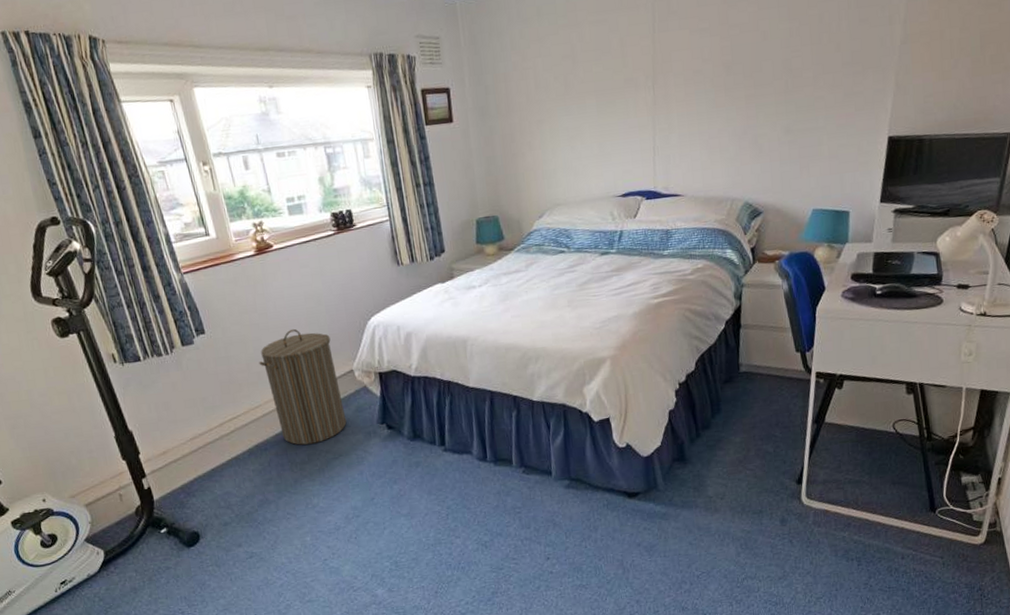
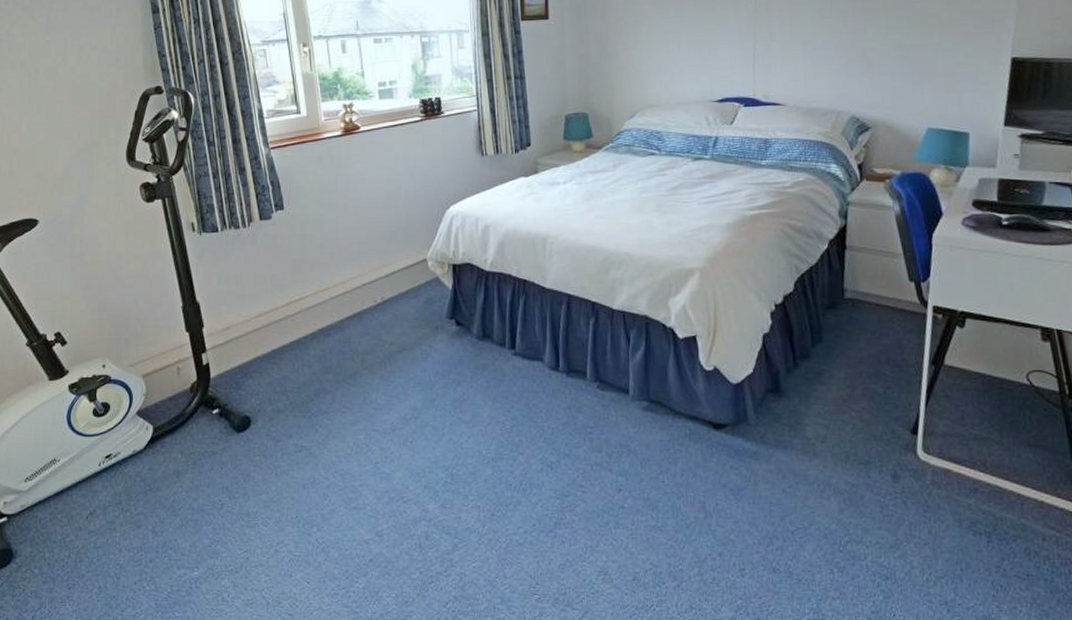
laundry hamper: present [259,328,347,445] -> none [333,211,415,334]

